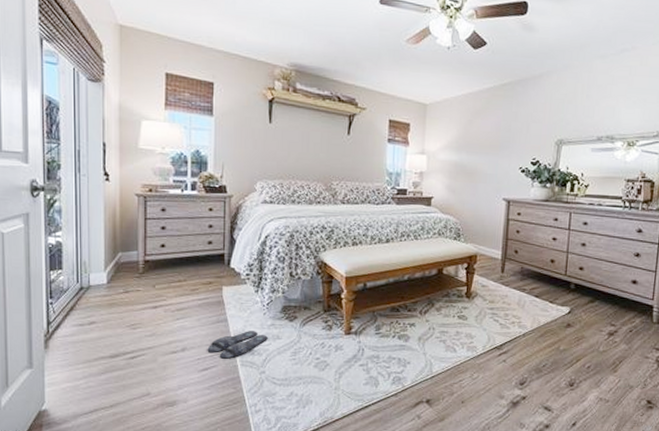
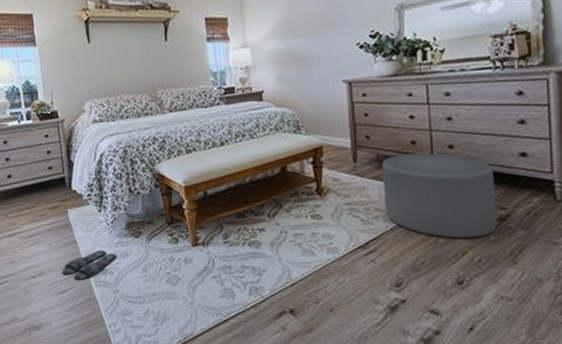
pouf: none [521,270,611,347] -> present [381,153,497,239]

